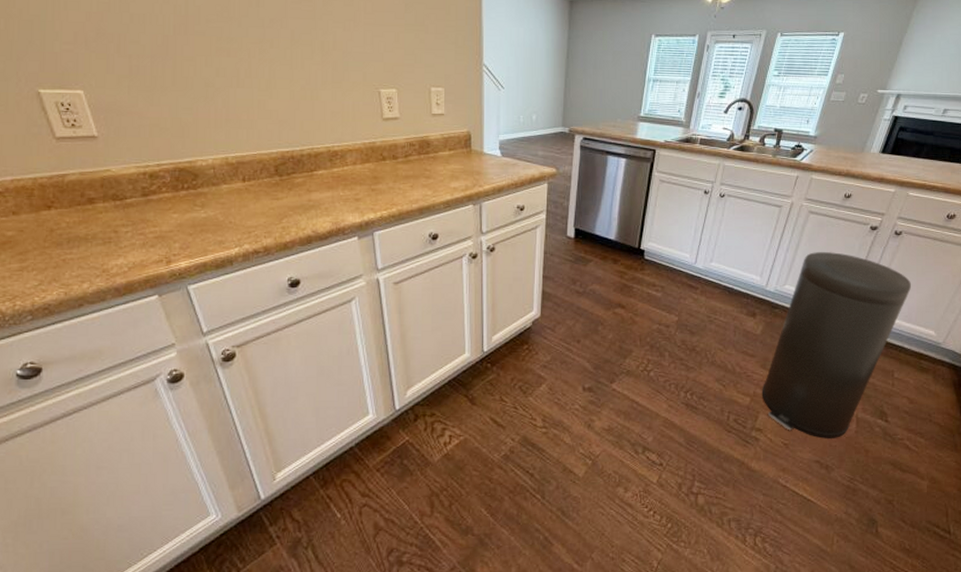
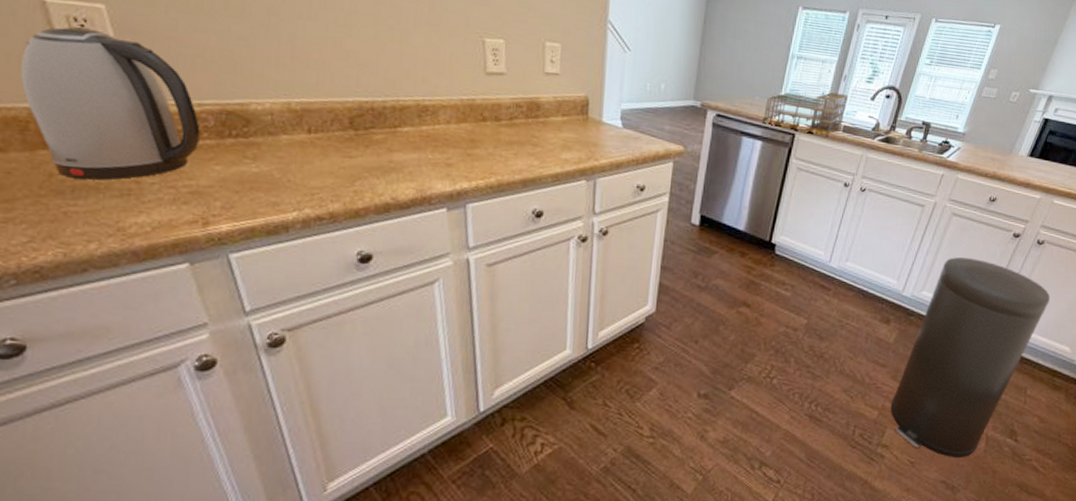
kettle: none [25,111,160,232] -> present [20,27,201,180]
dish rack: none [625,109,703,149] -> present [762,92,849,136]

